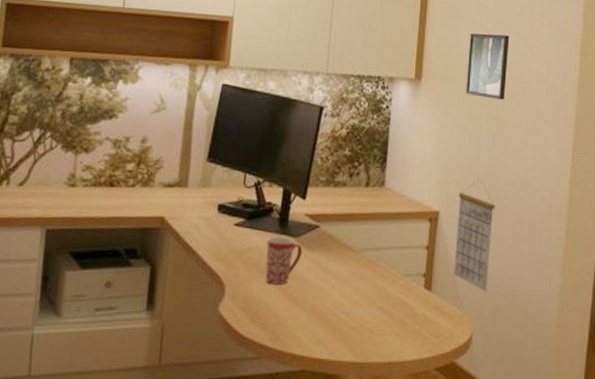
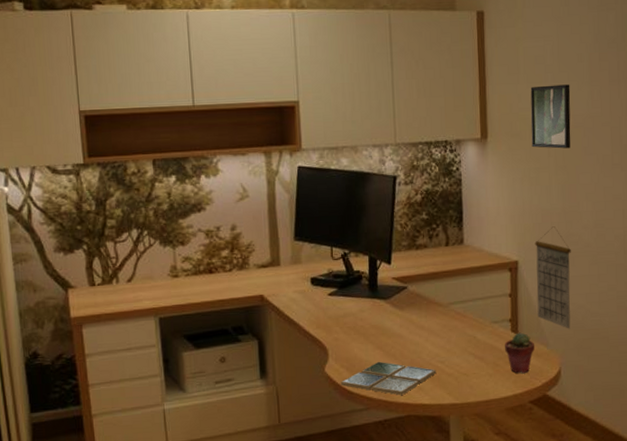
drink coaster: none [233,305,340,346] -> present [340,361,437,395]
mug: present [265,236,303,284] -> none [360,300,395,344]
potted succulent: none [415,289,447,335] -> present [505,332,534,373]

